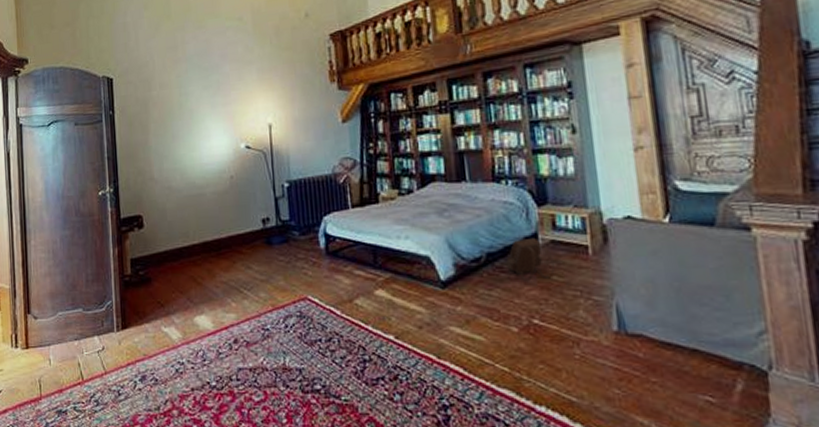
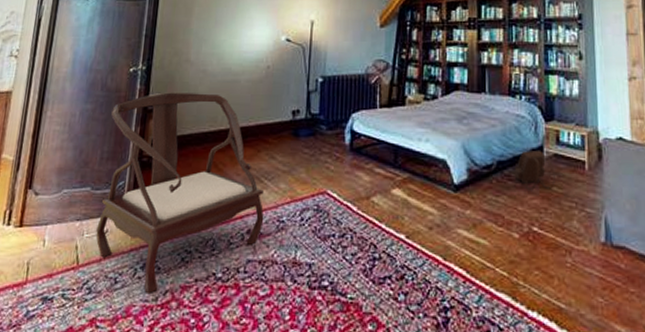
armchair: none [89,209,249,404] -> present [96,92,264,295]

